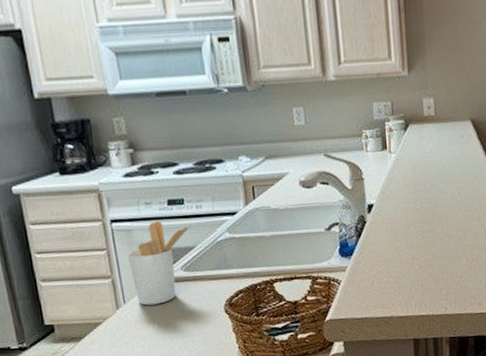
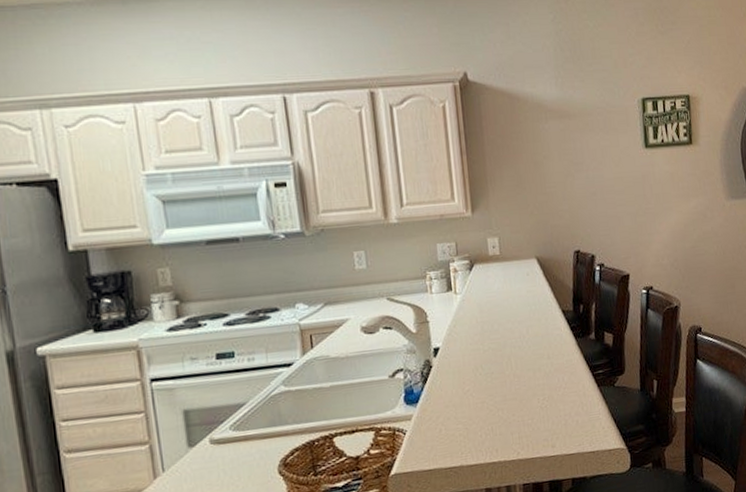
utensil holder: present [127,220,192,306] -> none [168,376,243,473]

